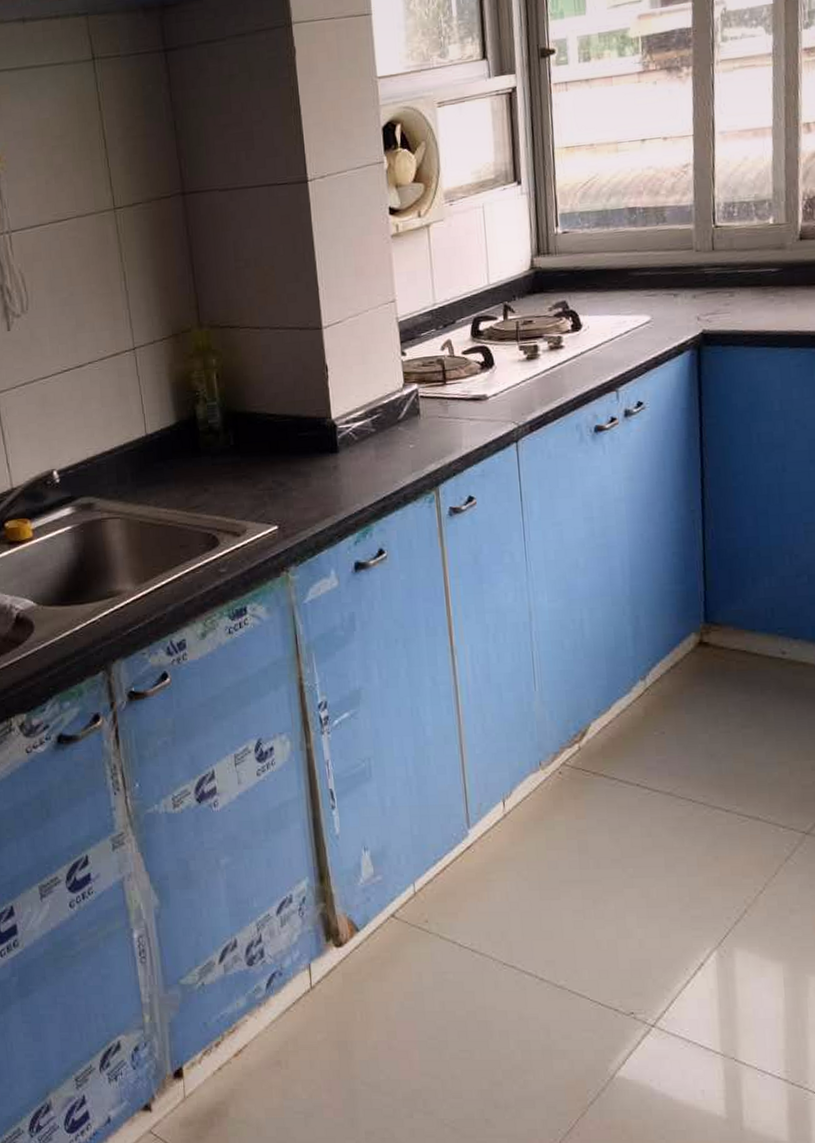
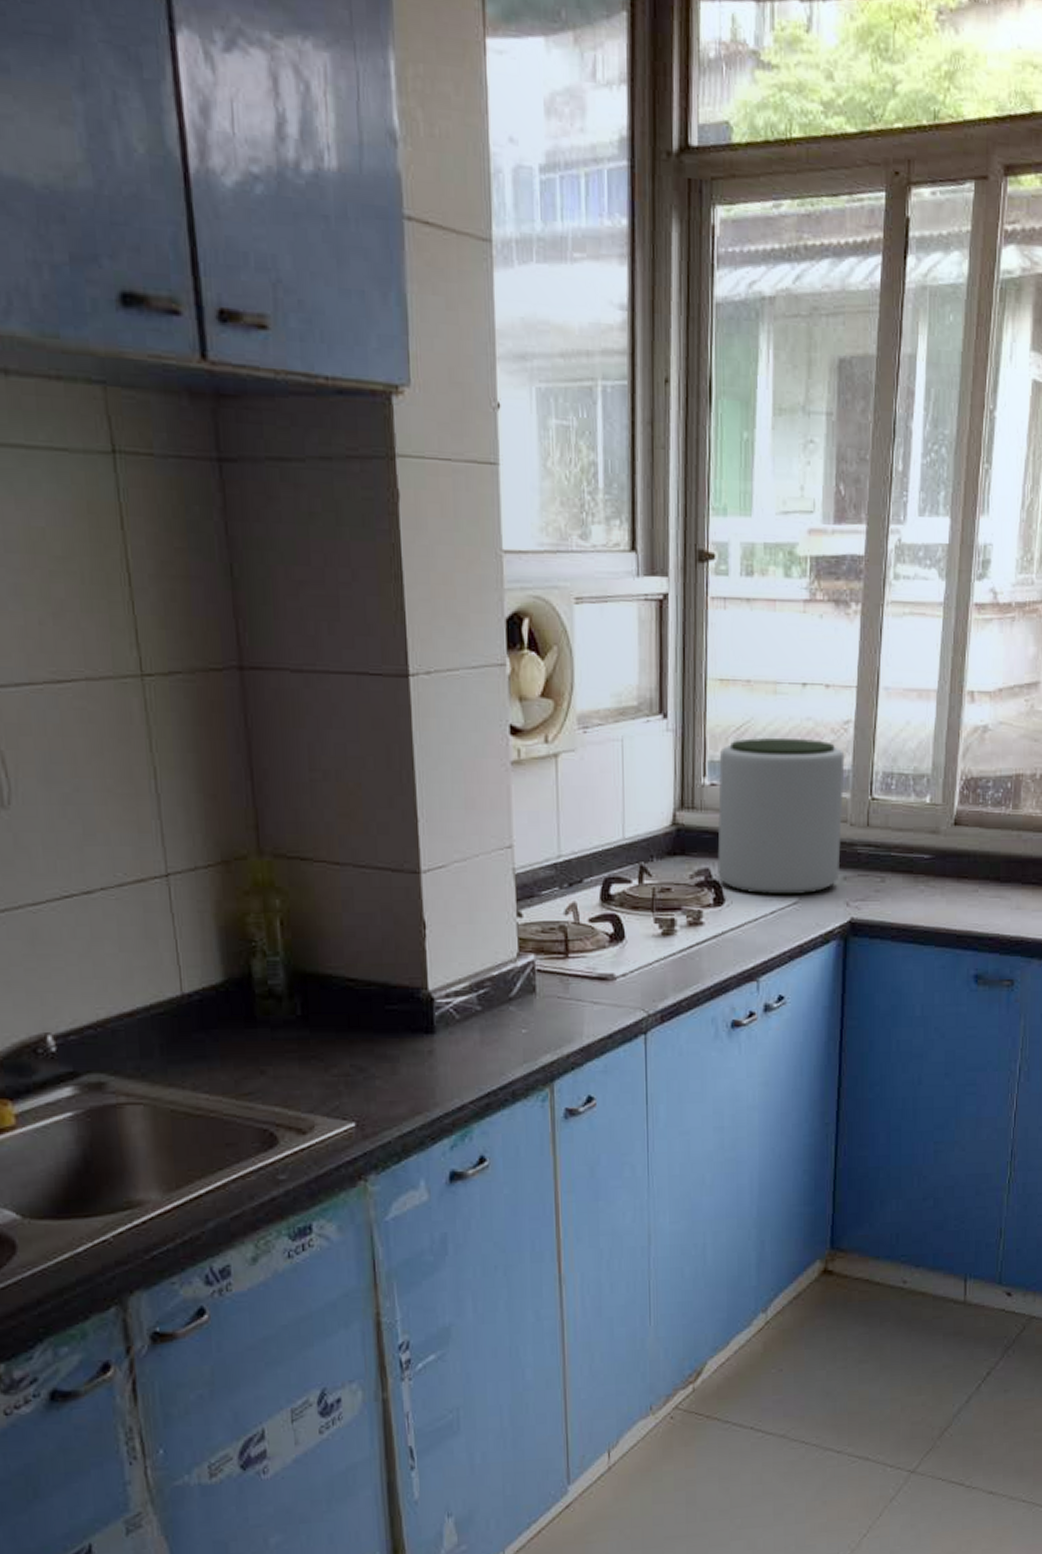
plant pot: none [569,184,689,318] -> present [717,738,845,896]

